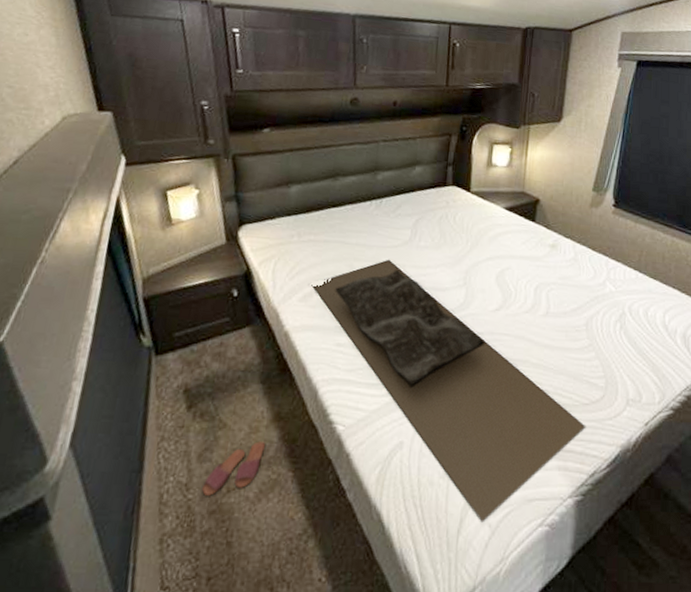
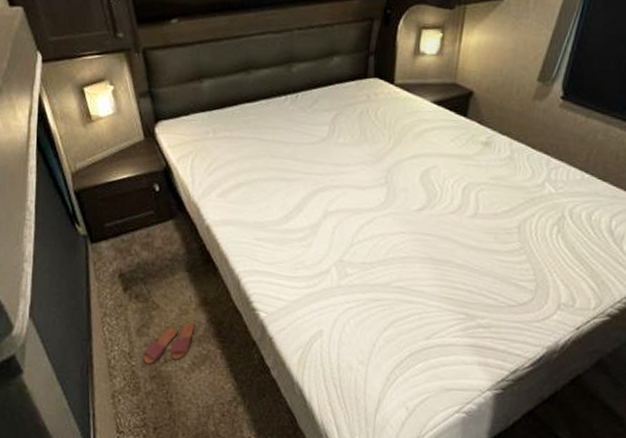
throw blanket: present [311,259,586,523] -> none [229,156,511,405]

